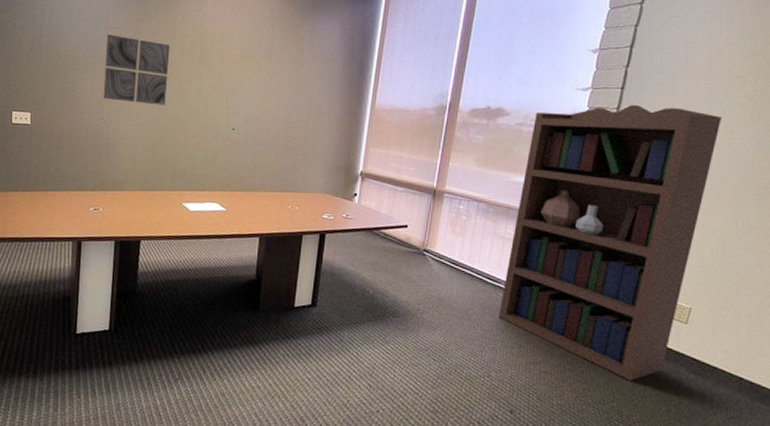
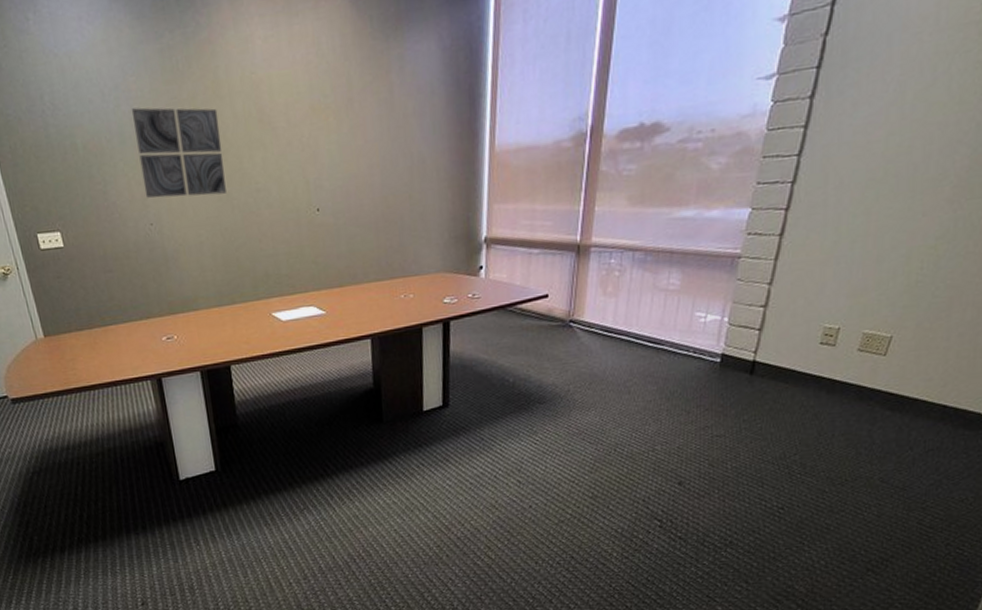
bookcase: present [499,105,722,381] -> none [663,82,948,429]

